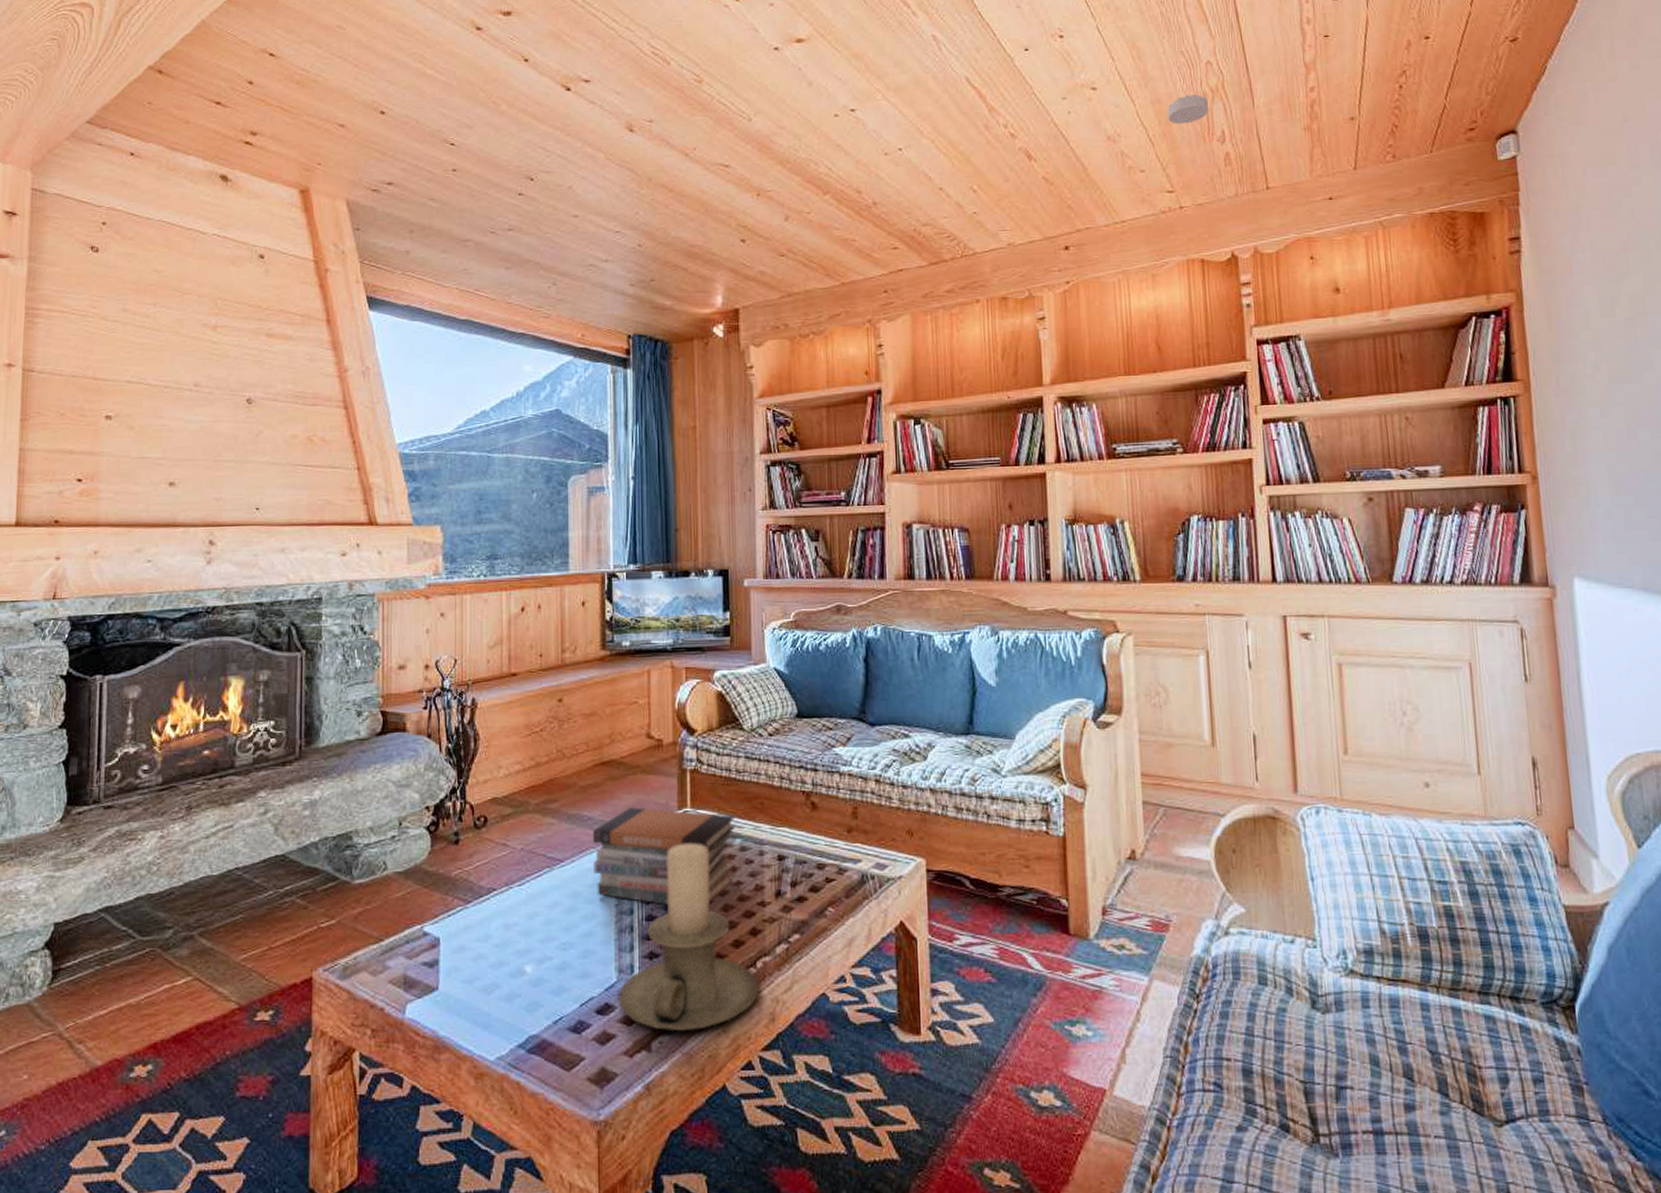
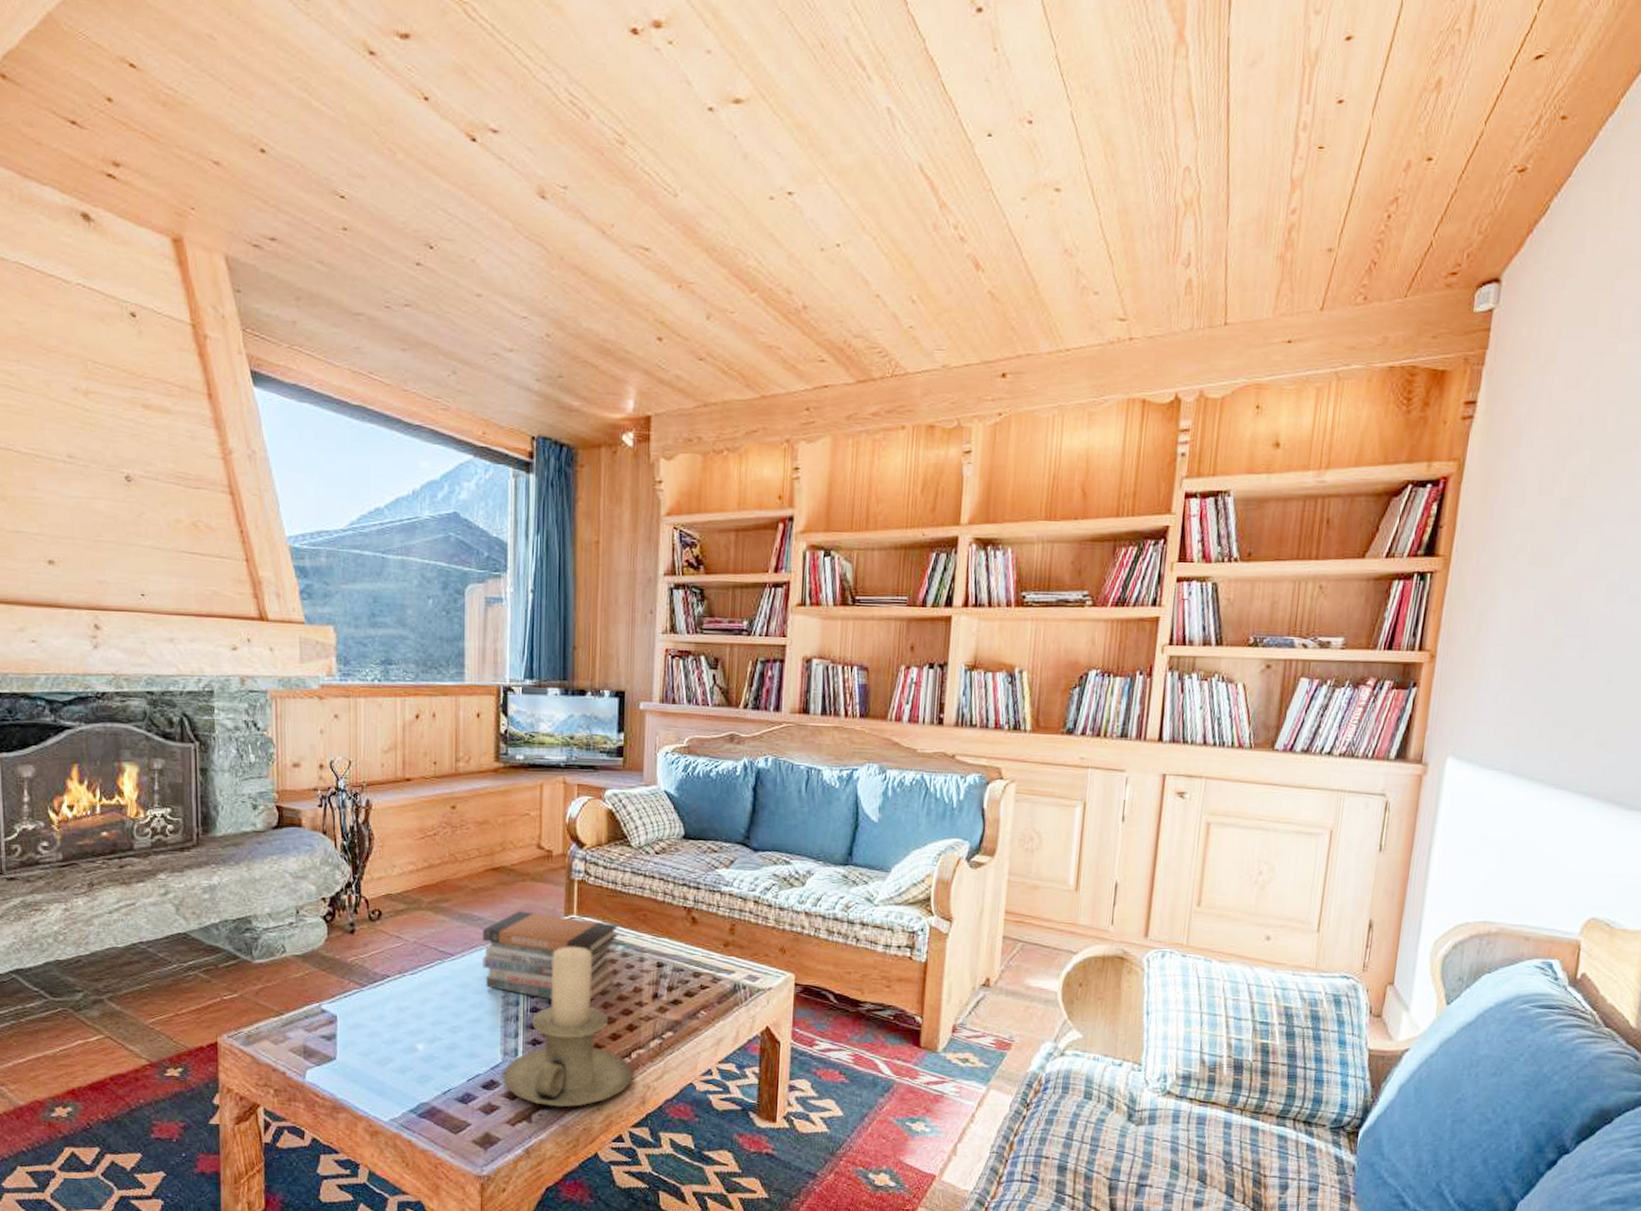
smoke detector: present [1167,94,1209,124] -> none [1132,205,1180,241]

